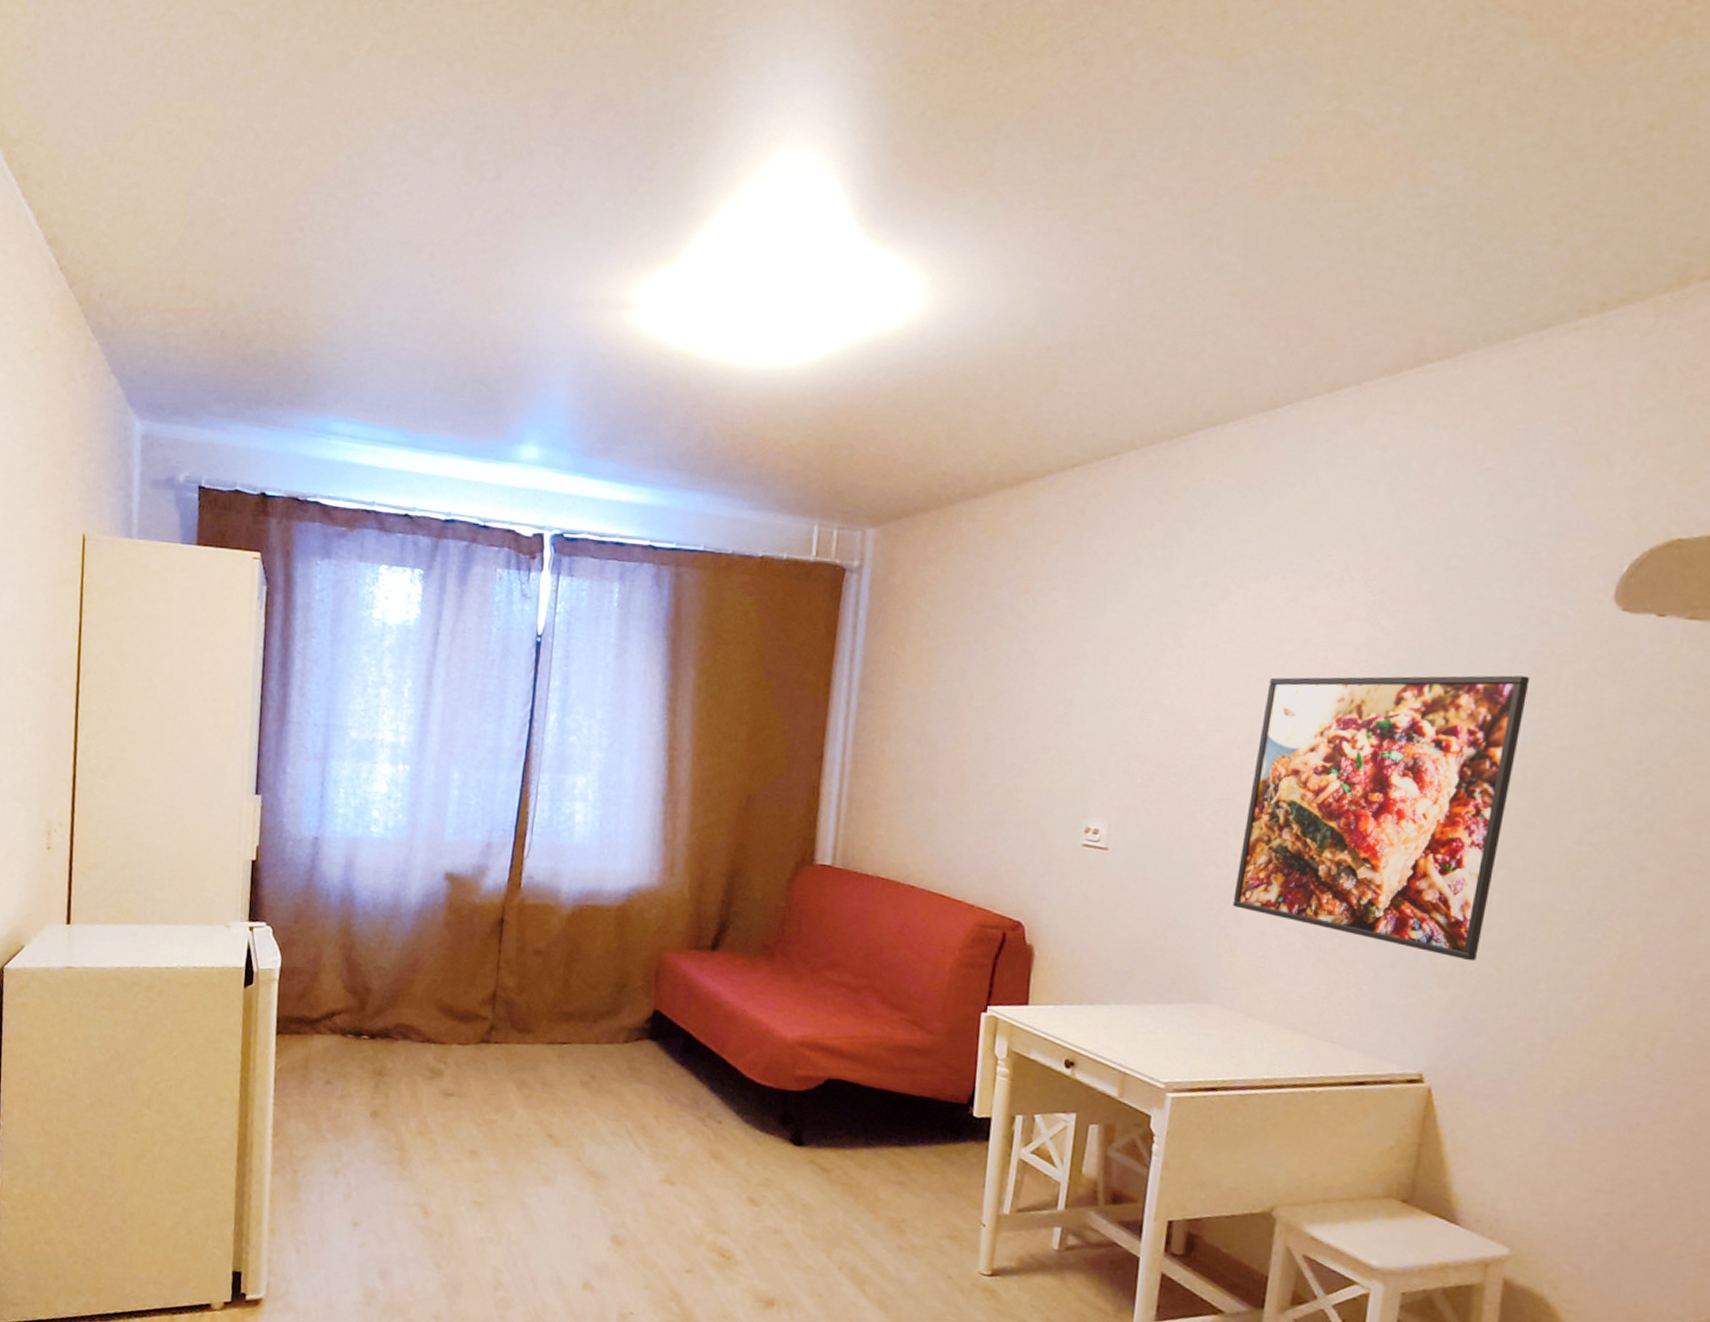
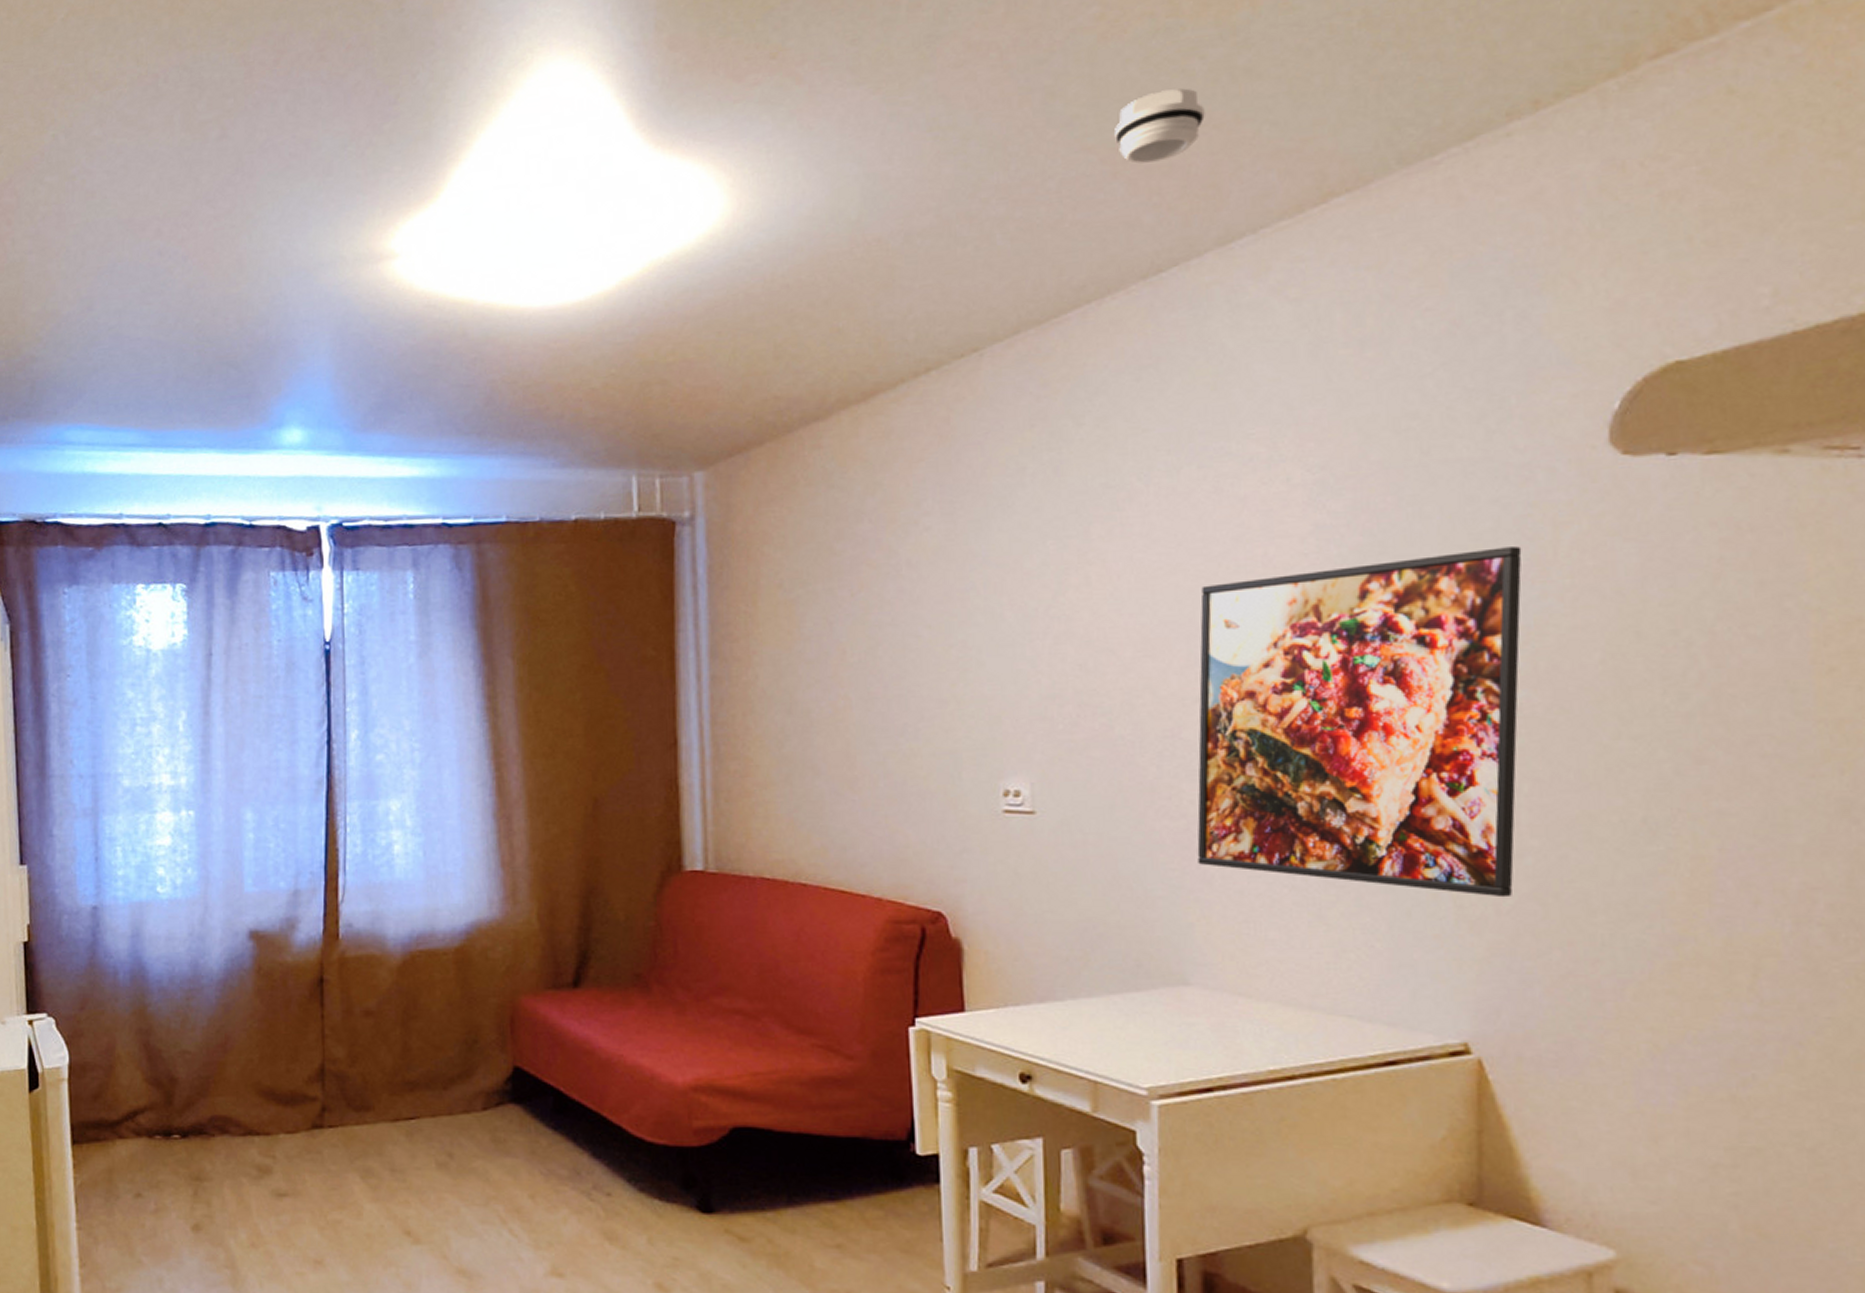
smoke detector: none [1256,251,1334,312] -> present [1115,88,1205,164]

